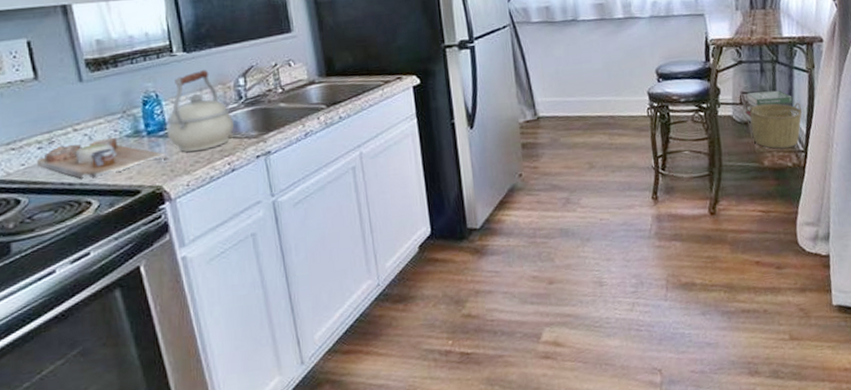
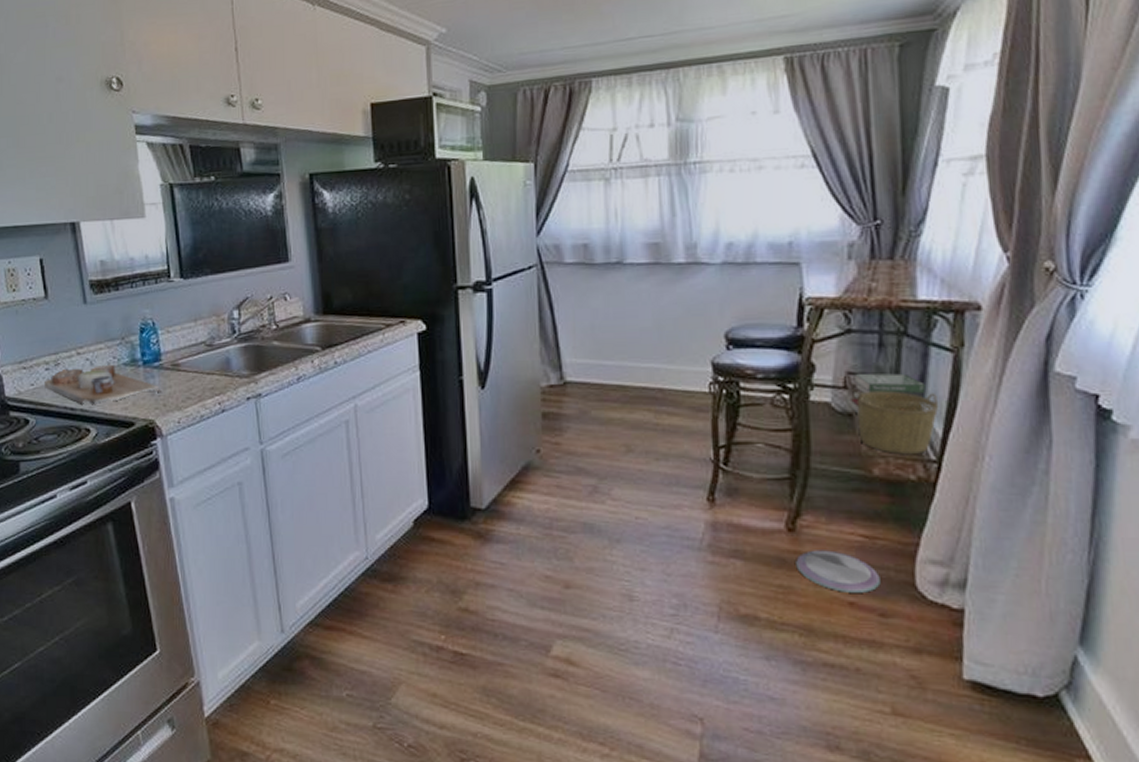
kettle: present [166,70,234,153] -> none [161,299,226,387]
pet bowl: none [717,224,775,255] -> present [796,550,881,593]

